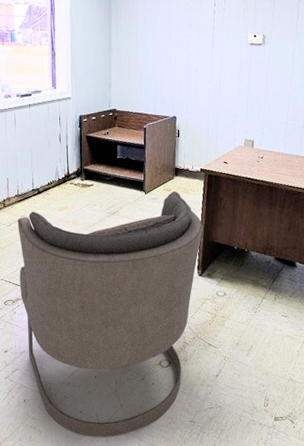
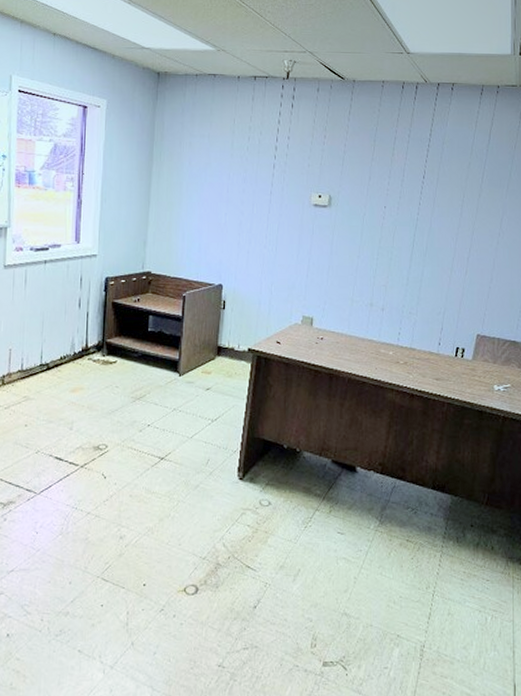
armchair: present [17,191,203,437] -> none [14,375,247,684]

